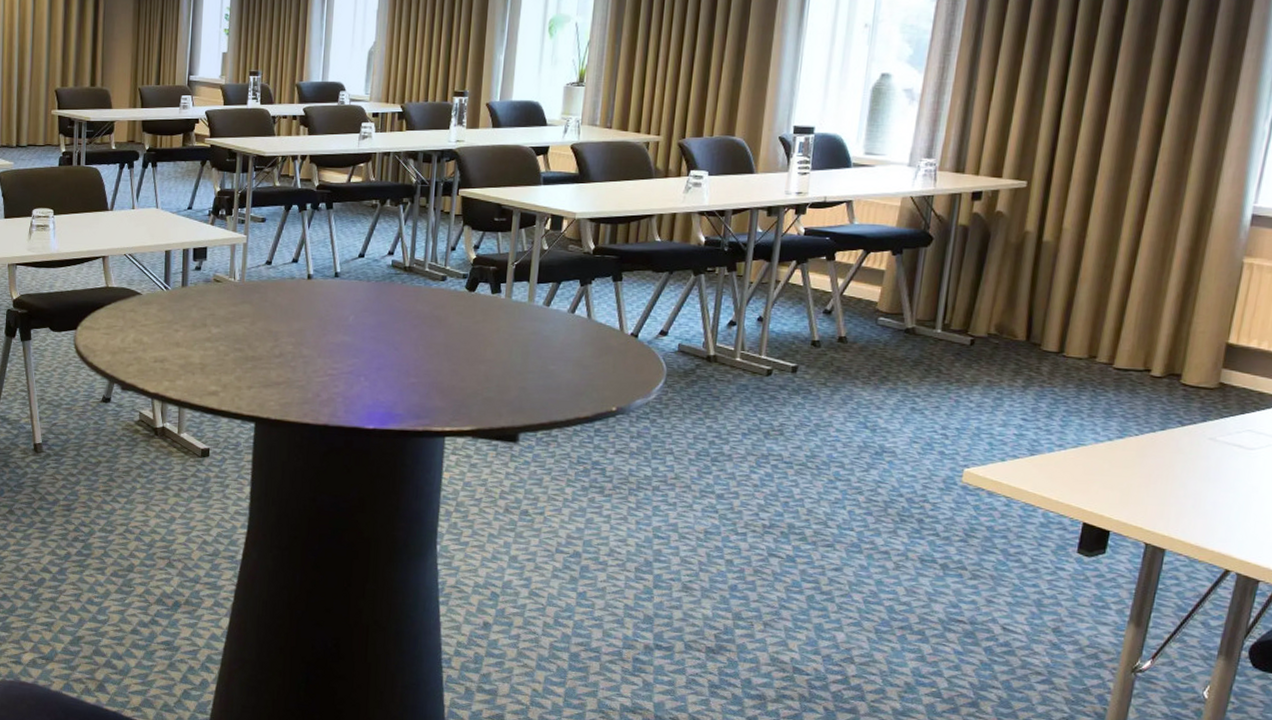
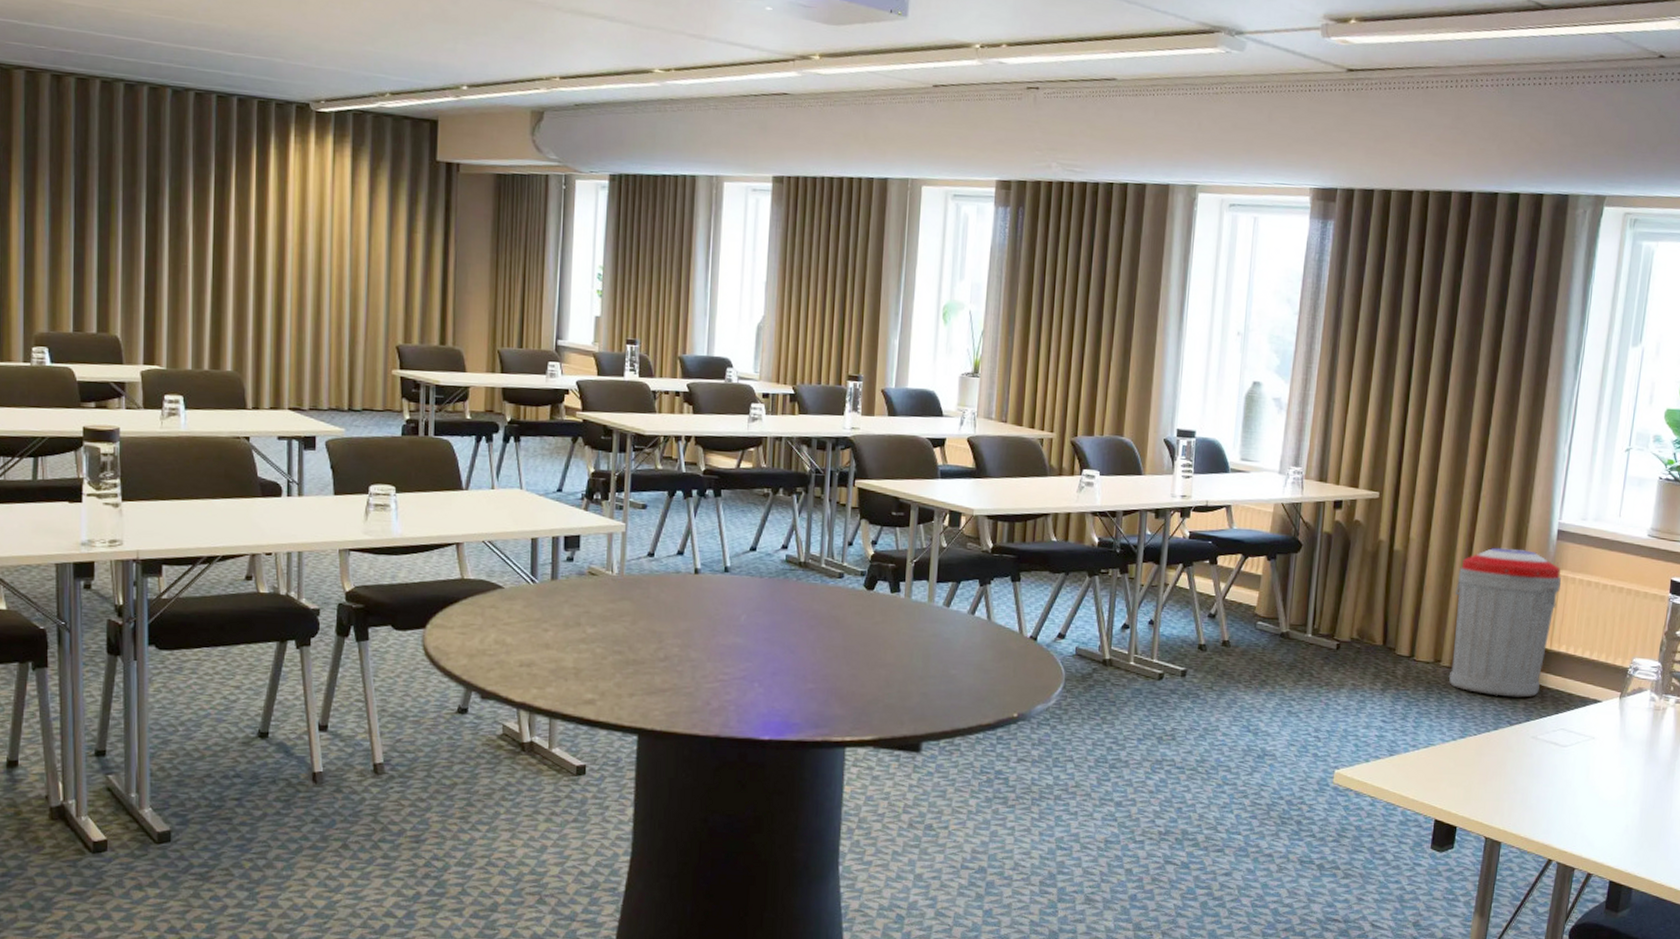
trash can: none [1105,235,1254,396] -> present [1448,547,1561,697]

